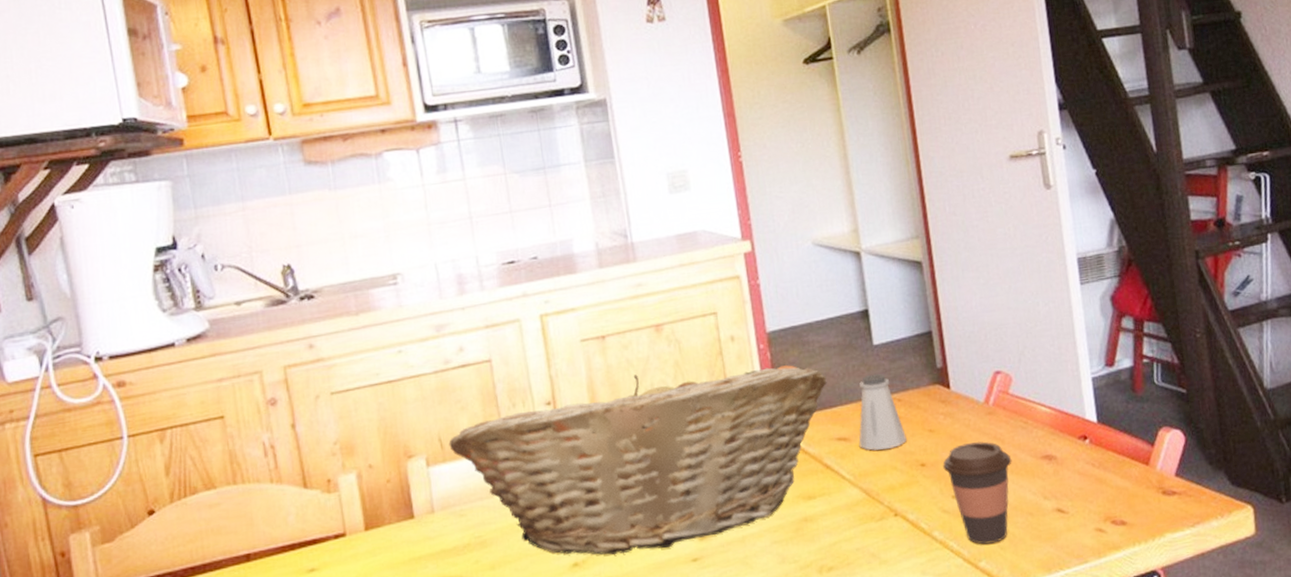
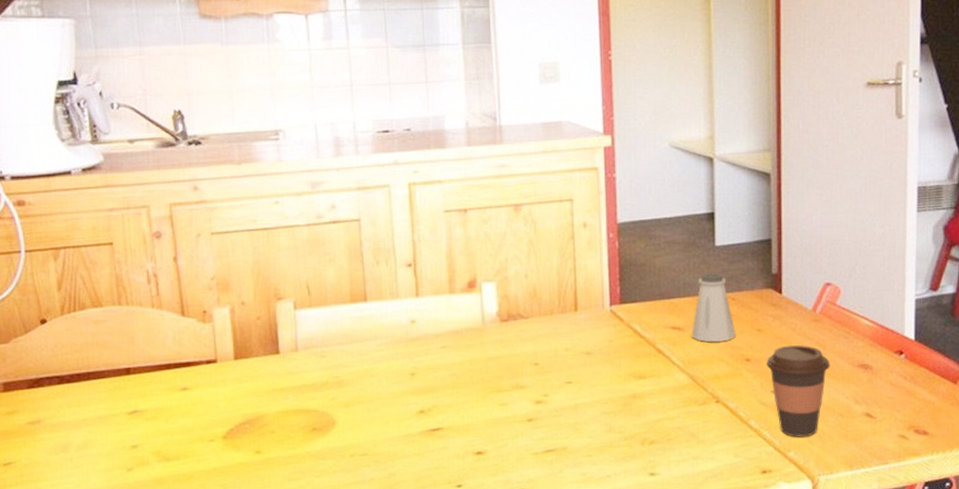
fruit basket: present [448,365,827,555] -> none [315,248,668,407]

